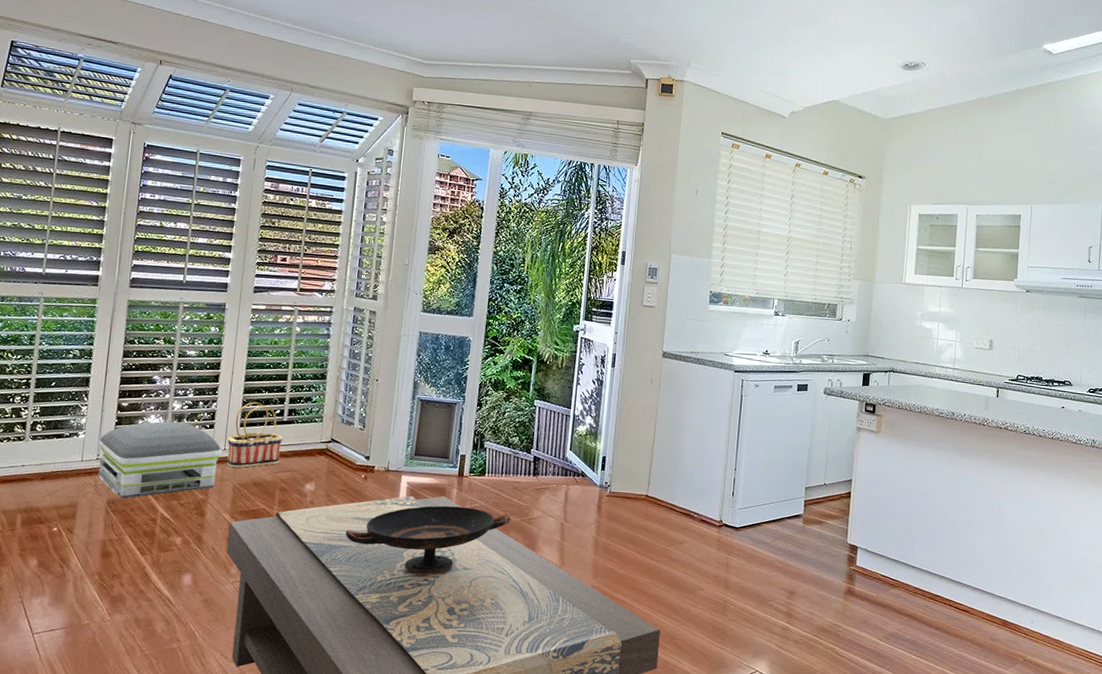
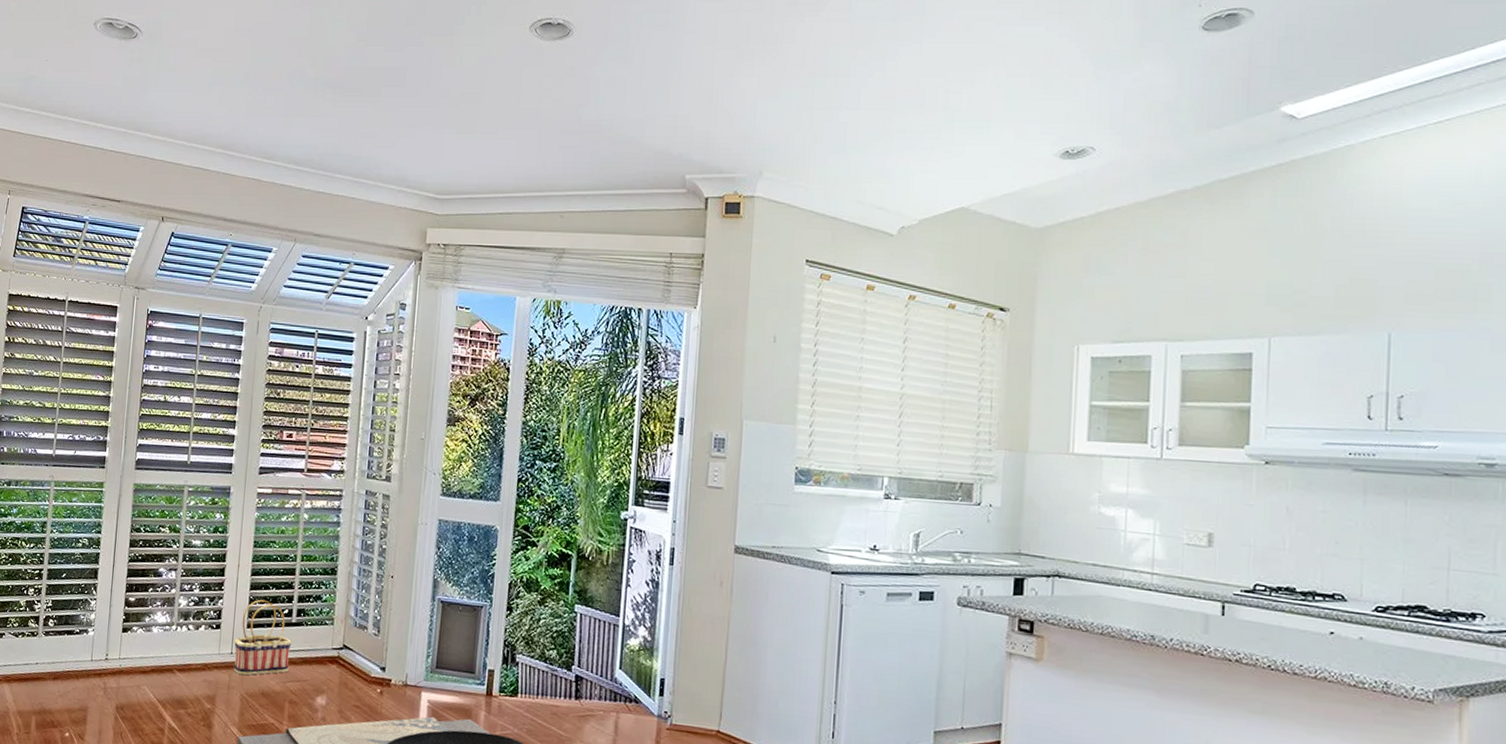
air purifier: present [98,421,222,499] -> none [107,619,229,704]

